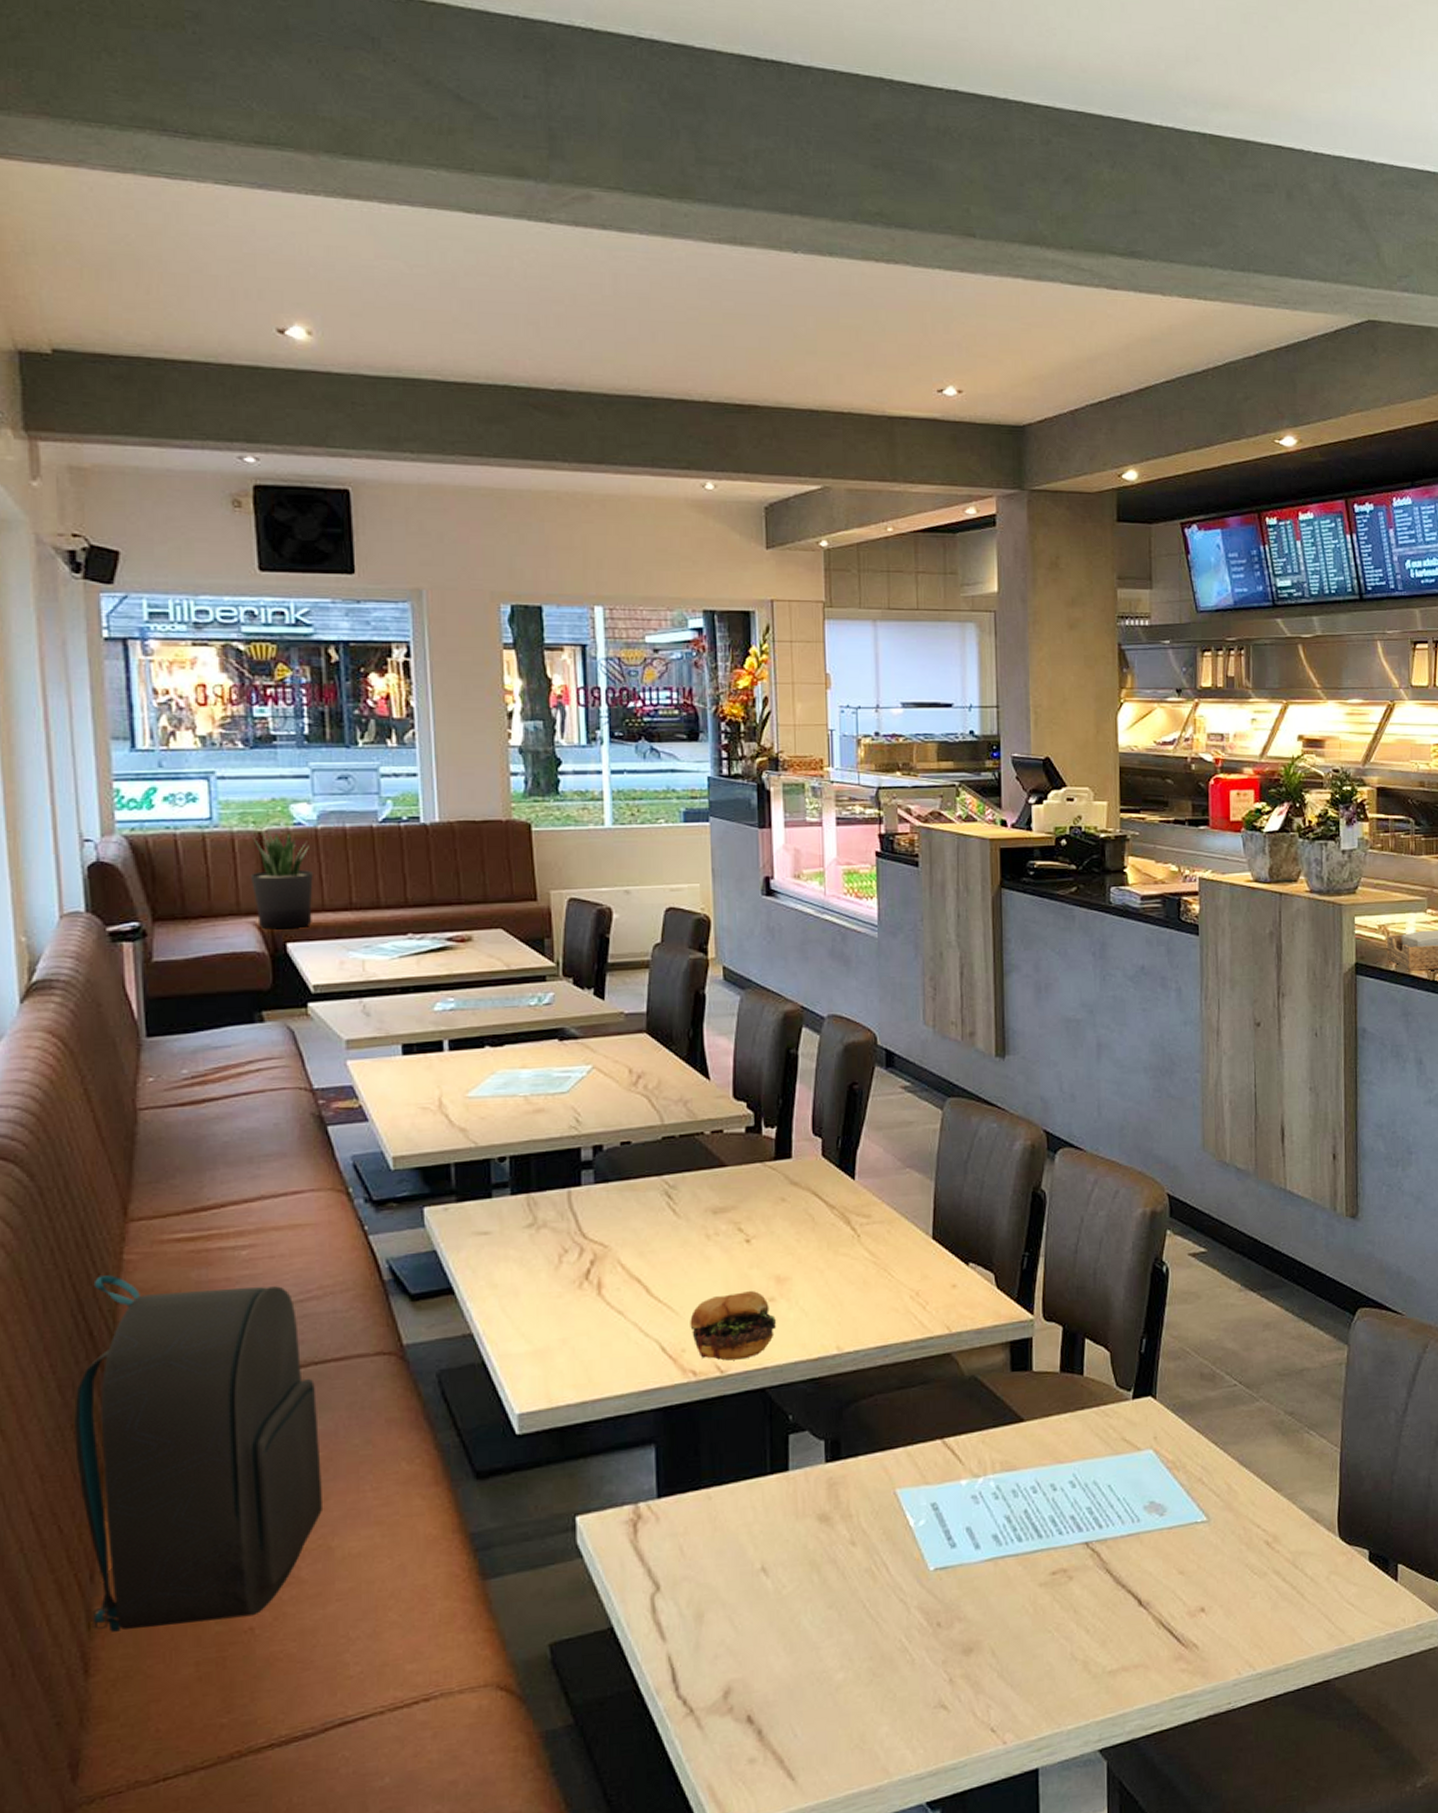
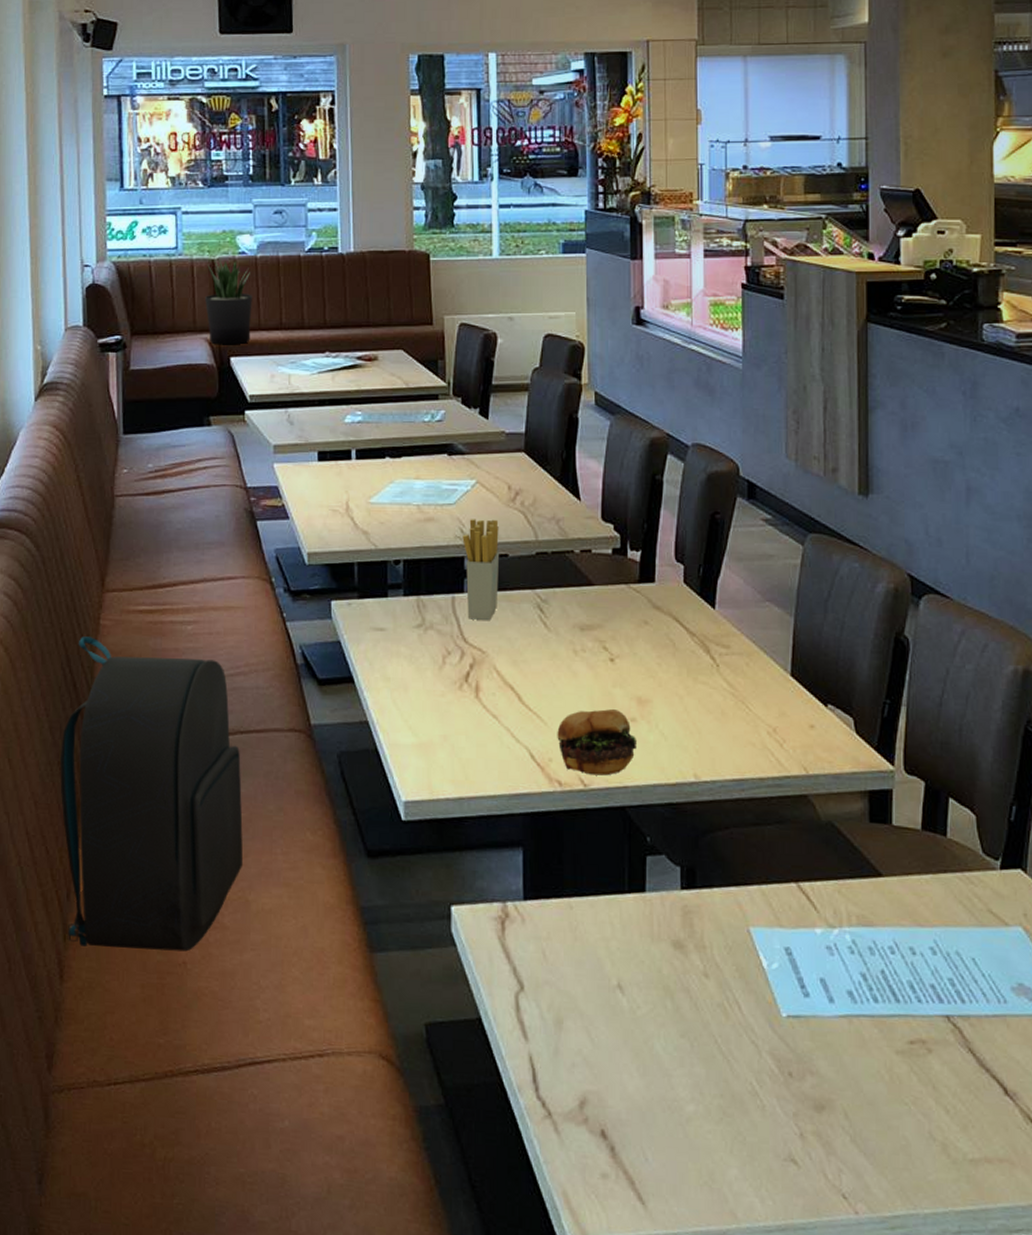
french fries: none [578,1105,621,1213] -> present [462,519,499,620]

